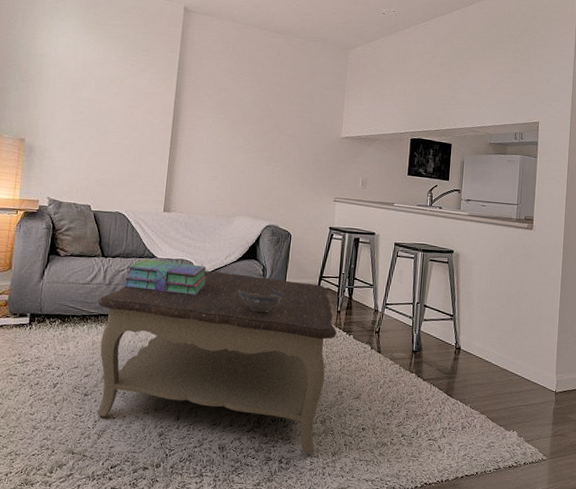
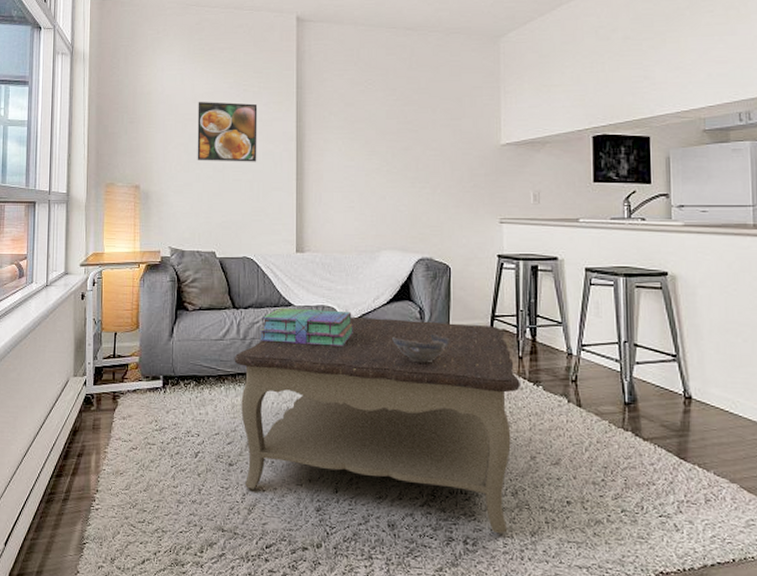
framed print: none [82,70,142,129] -> present [197,102,258,162]

